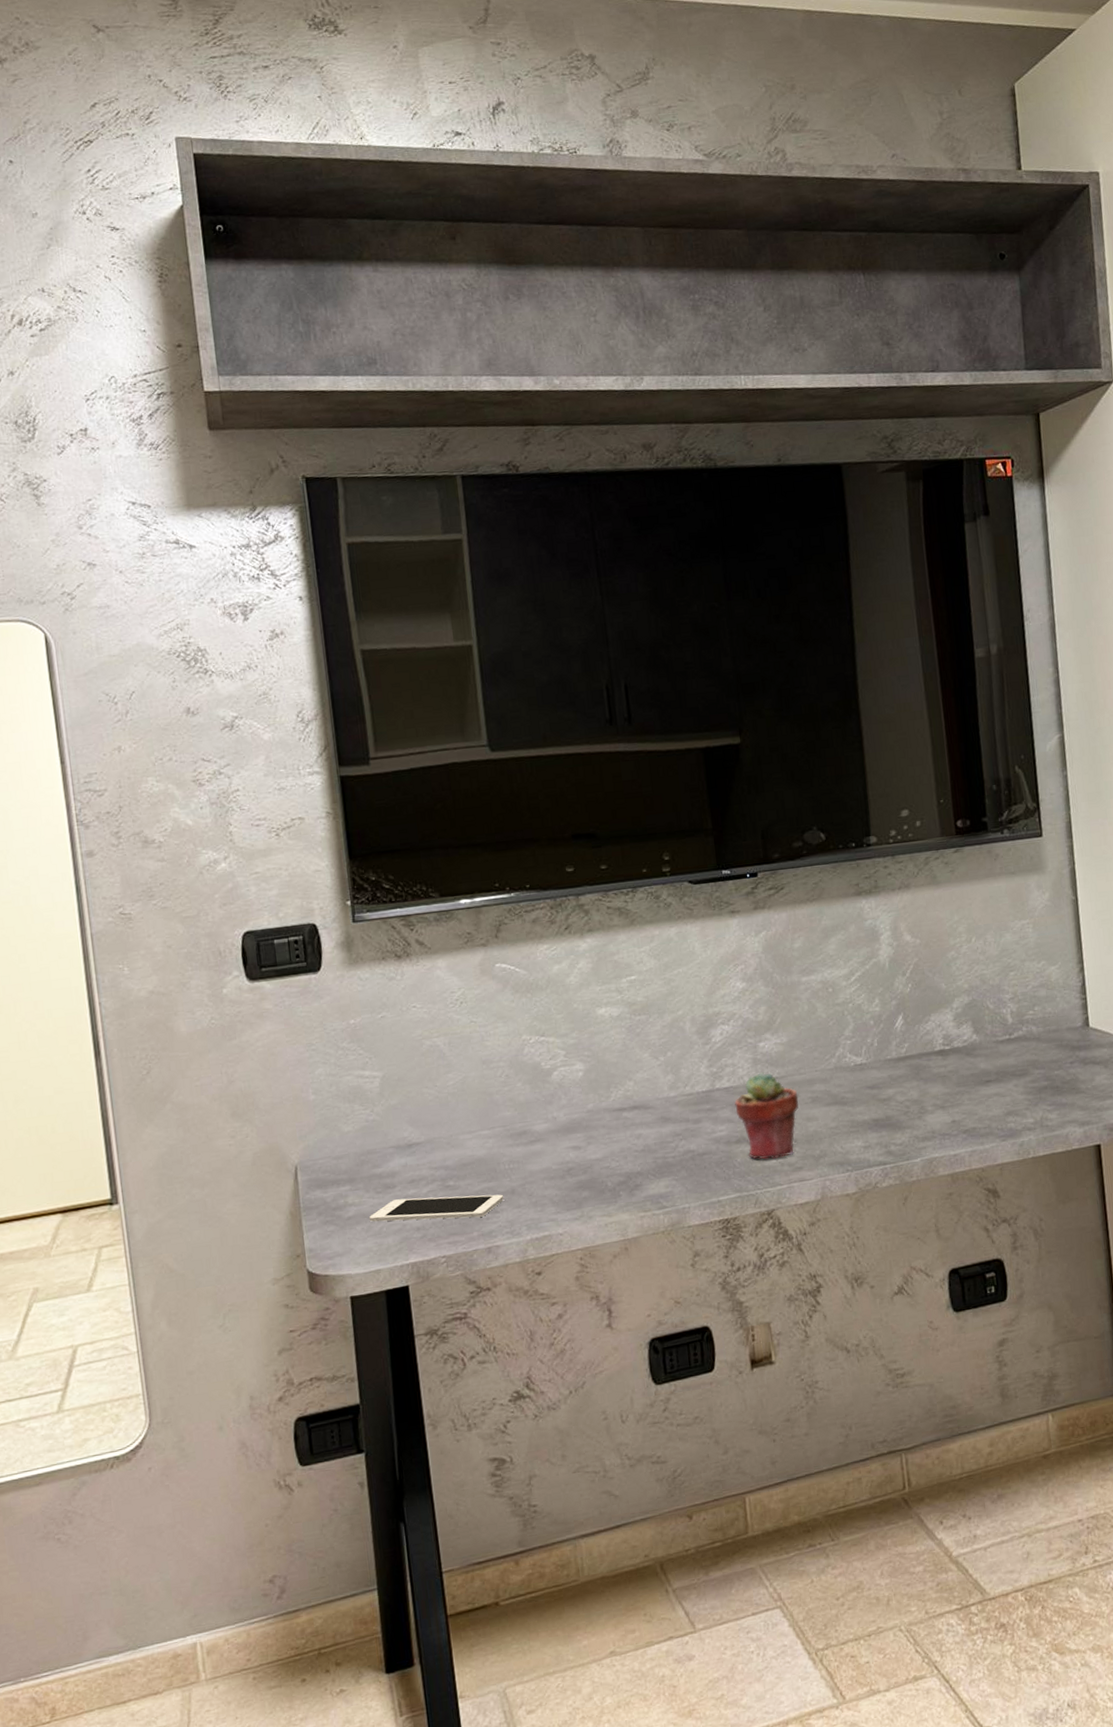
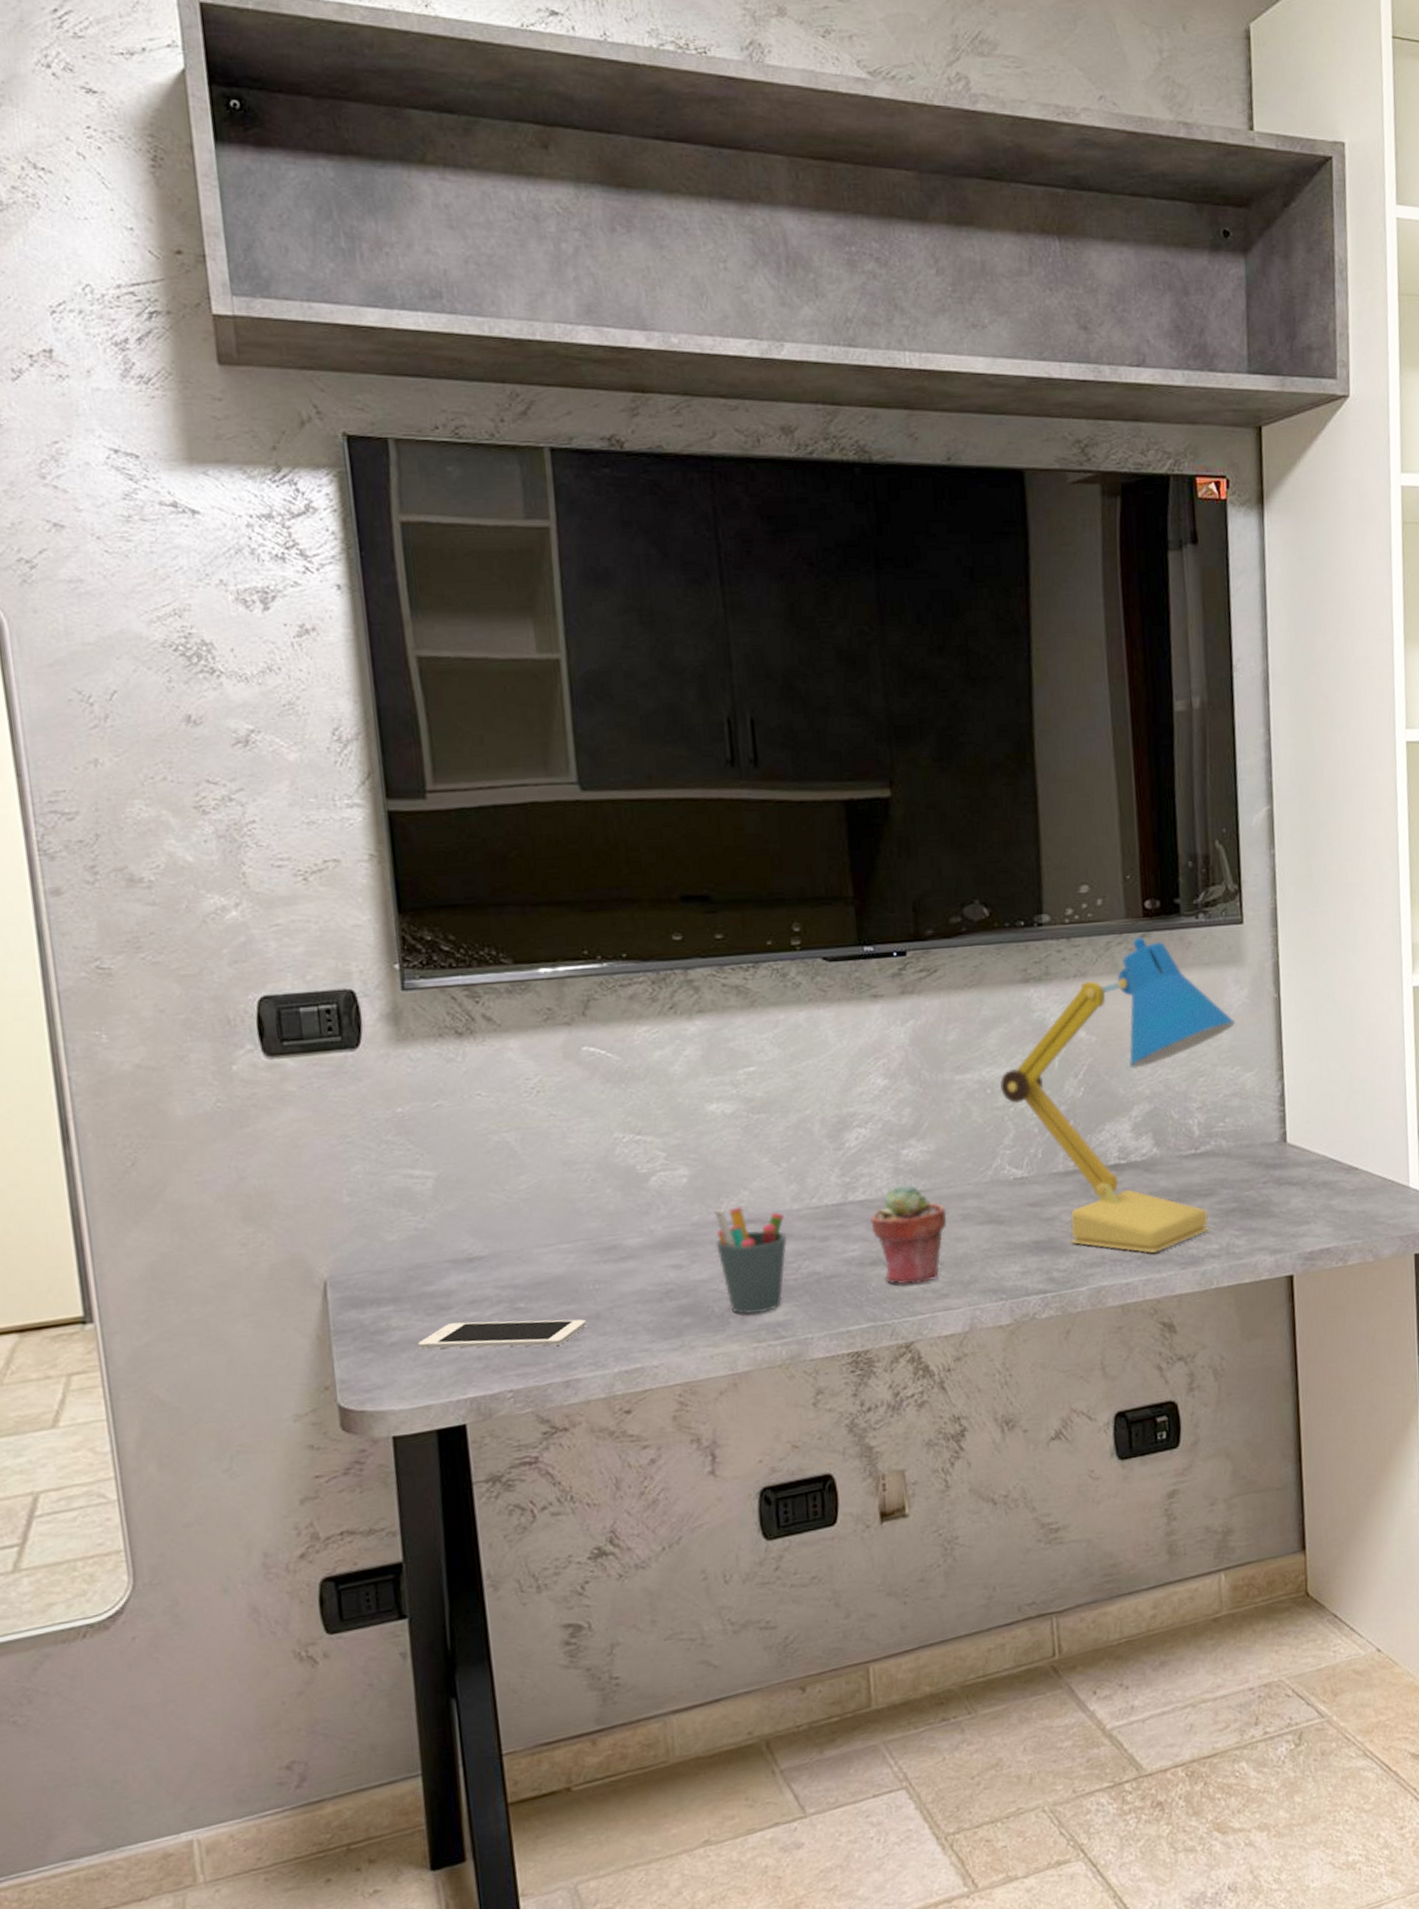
pen holder: none [605,1095,666,1188] -> present [714,1207,787,1315]
desk lamp: none [840,852,1039,1128] -> present [1000,937,1235,1254]

